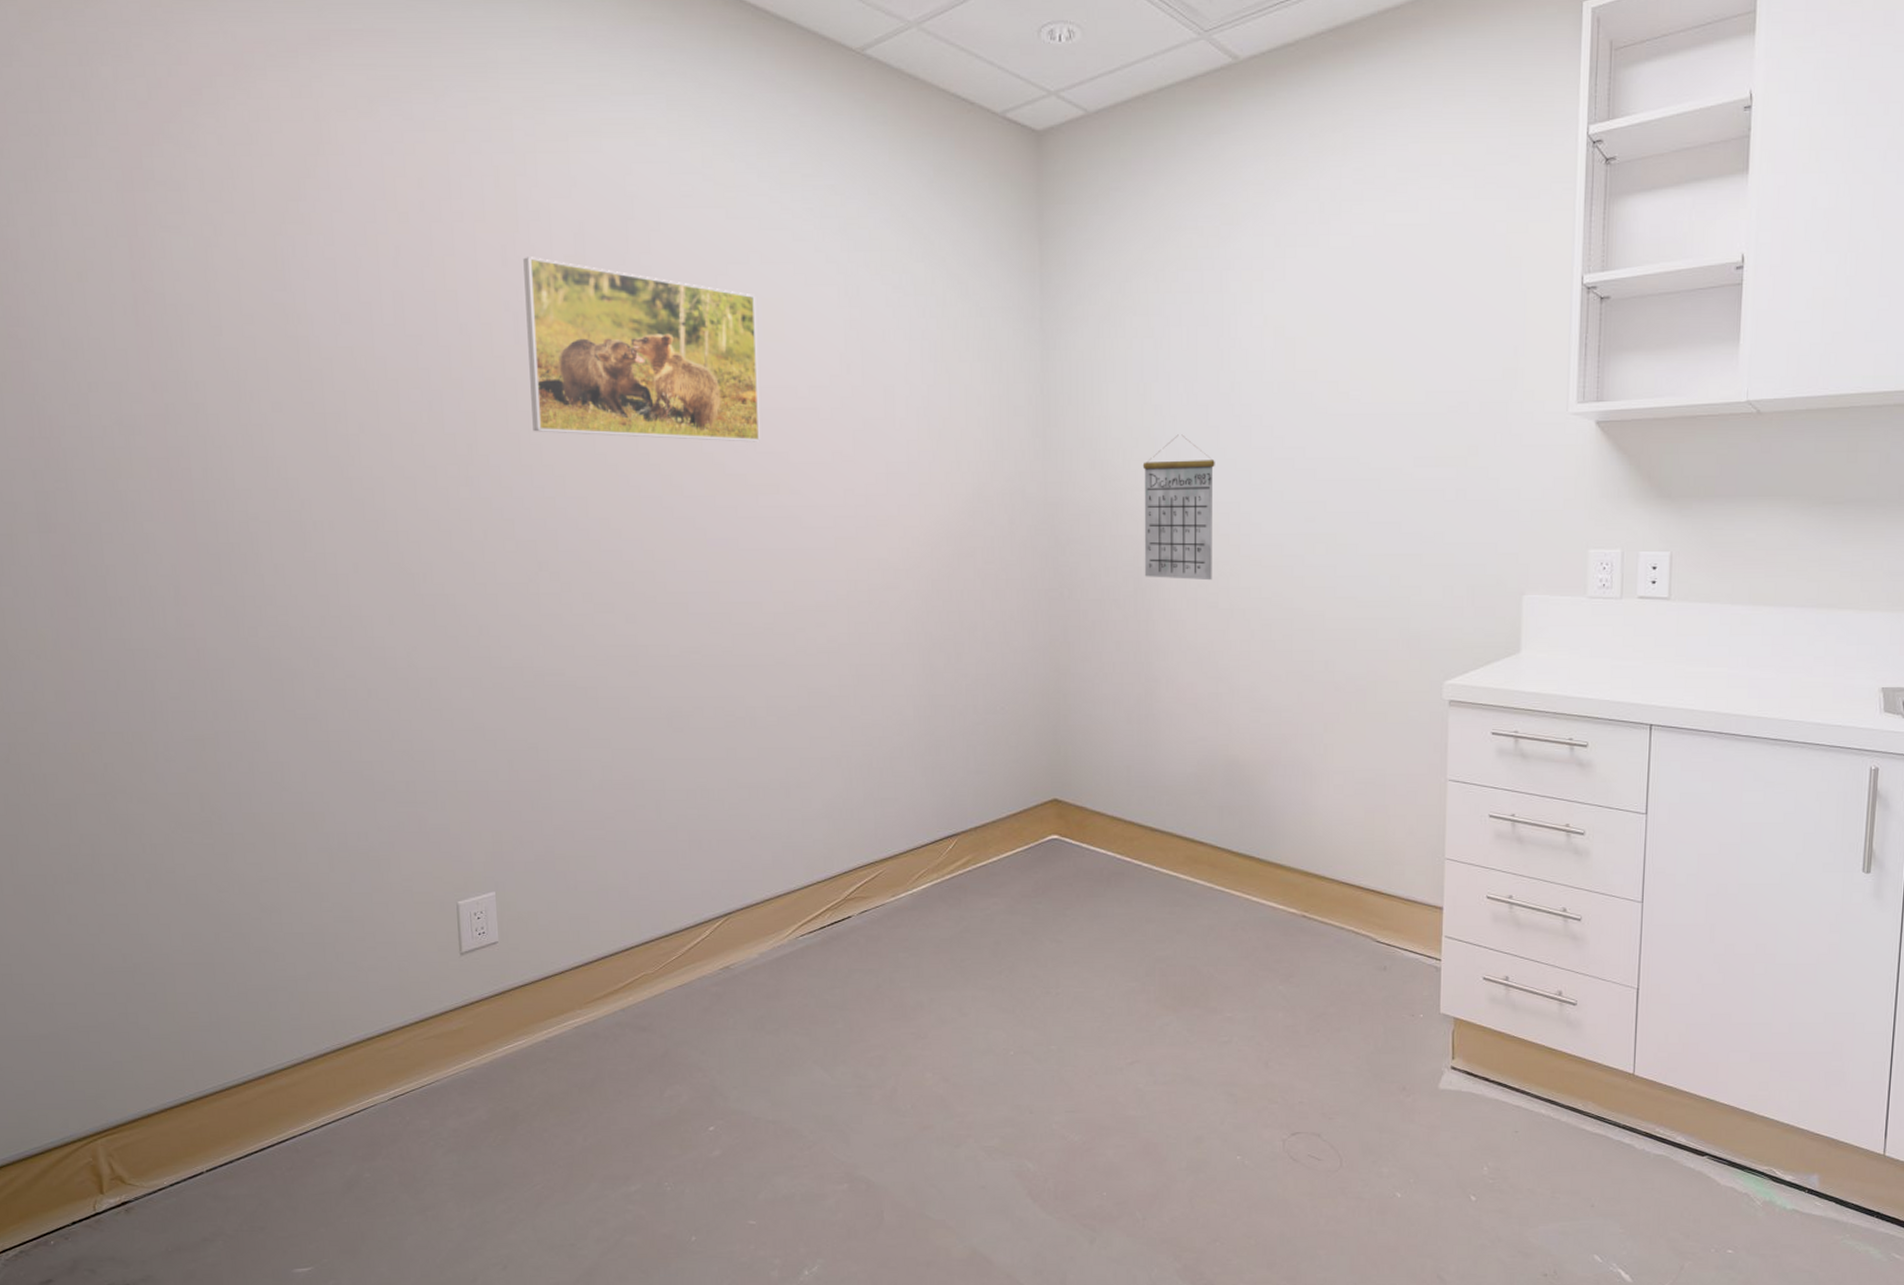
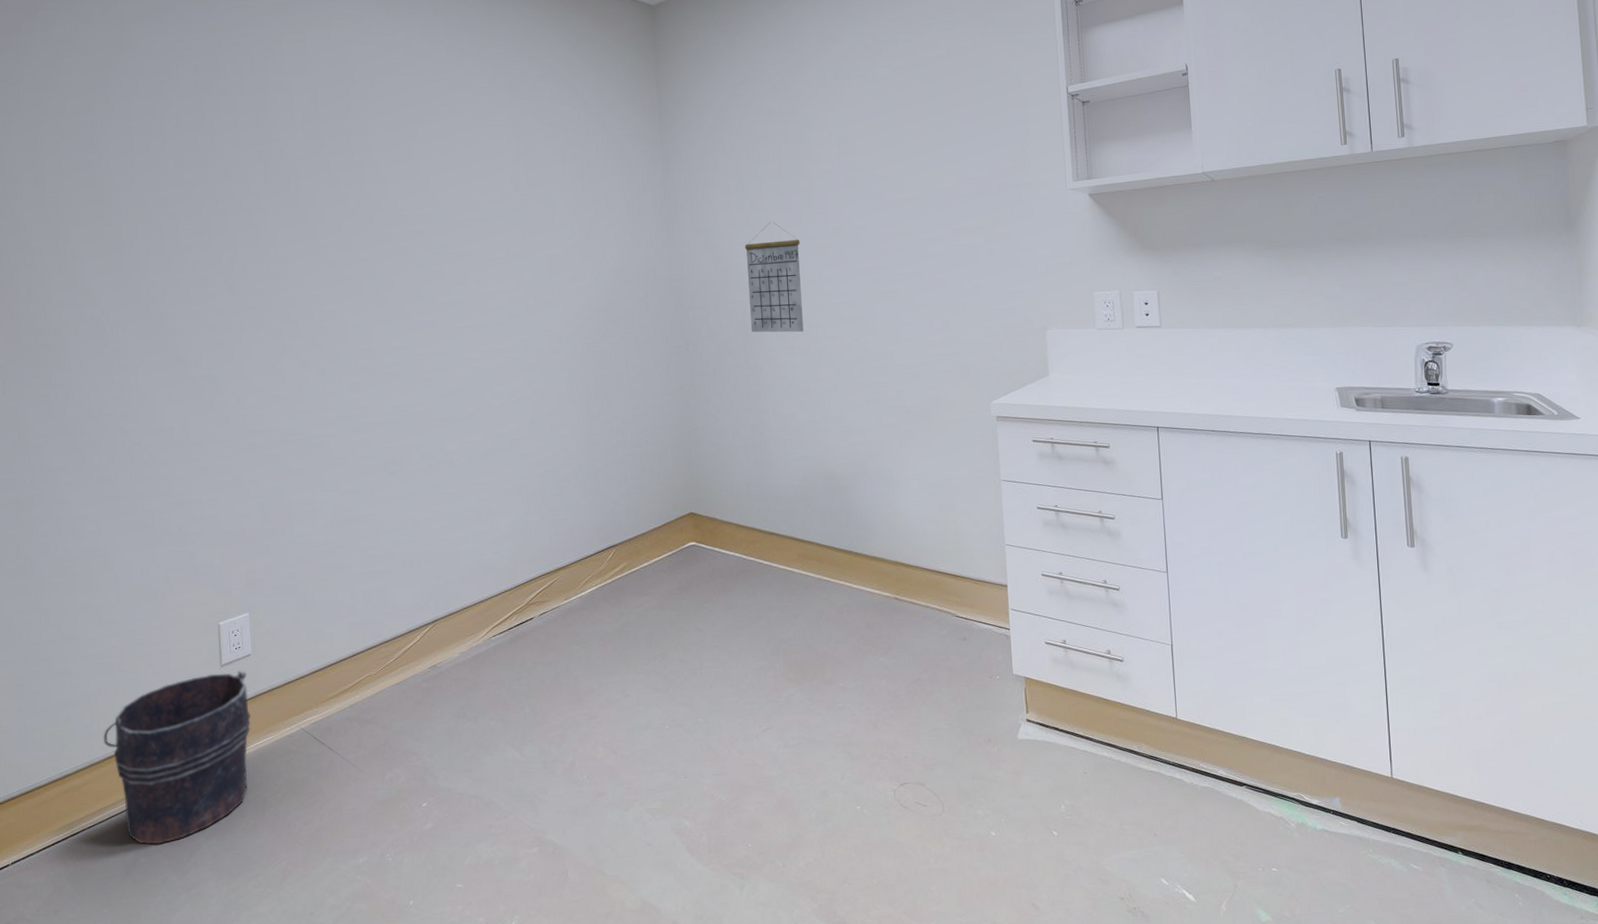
bucket: none [315,960,498,1158] -> present [103,670,251,845]
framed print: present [523,257,760,442] -> none [272,117,452,247]

